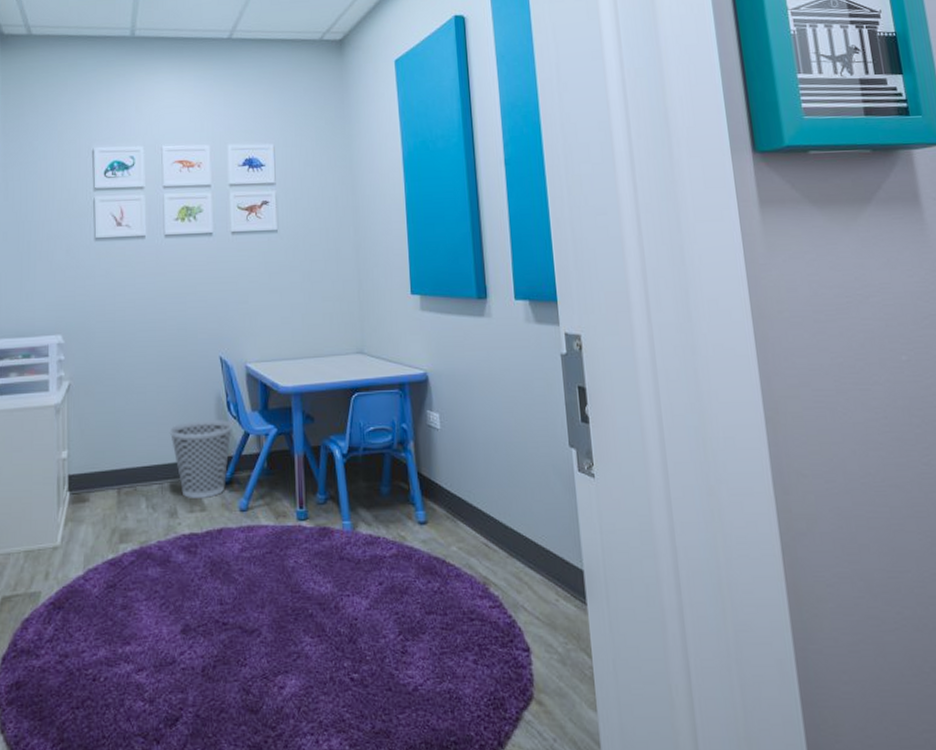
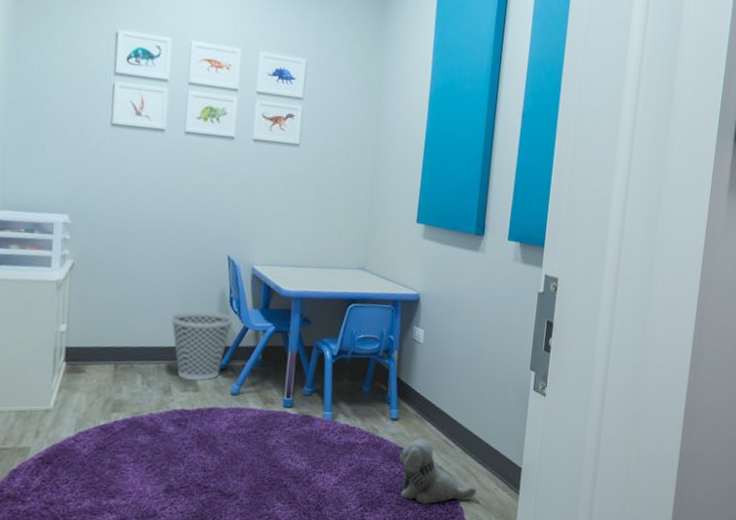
plush toy: none [435,544,535,626] -> present [399,439,477,504]

